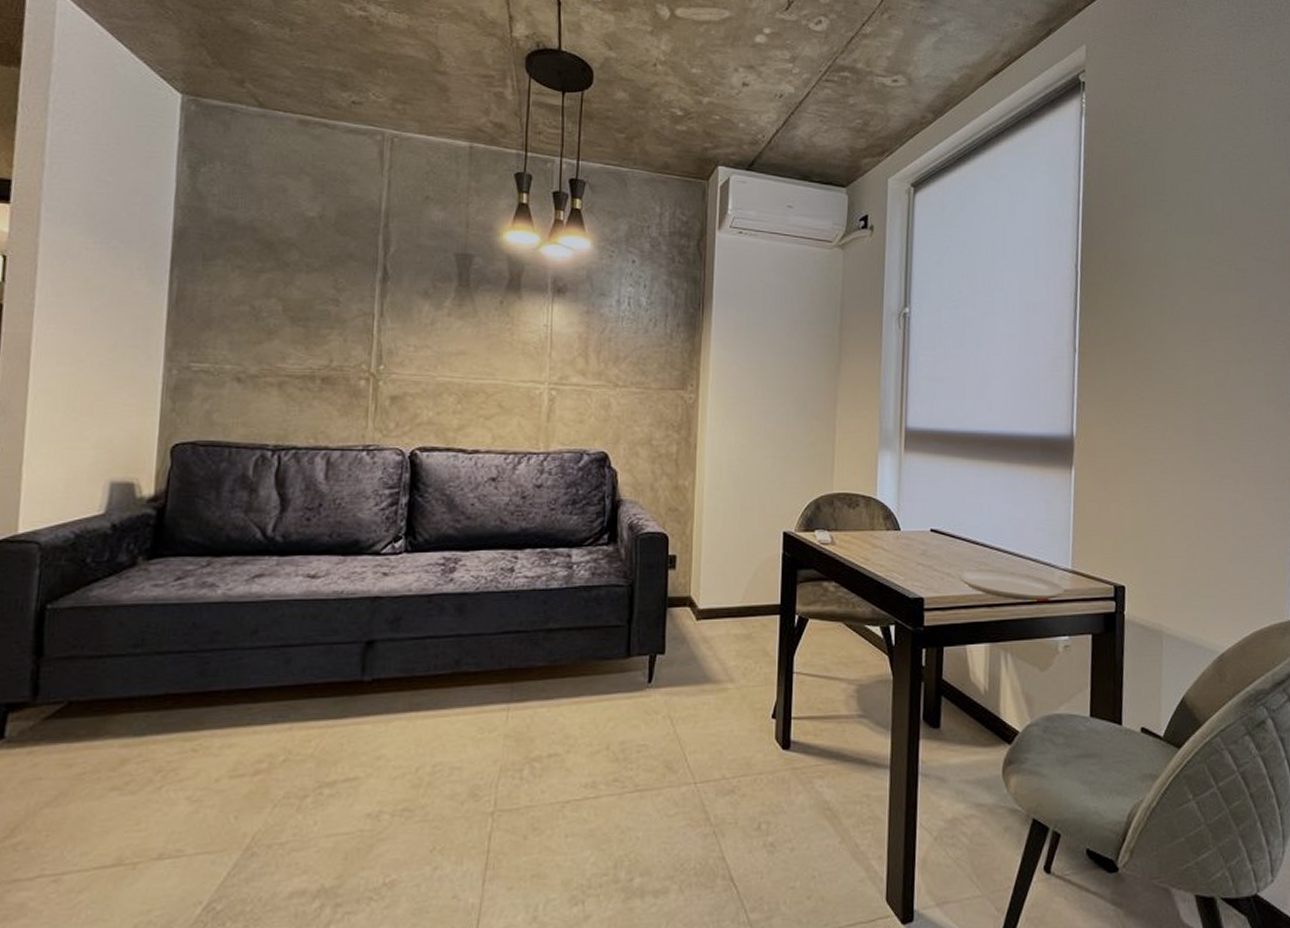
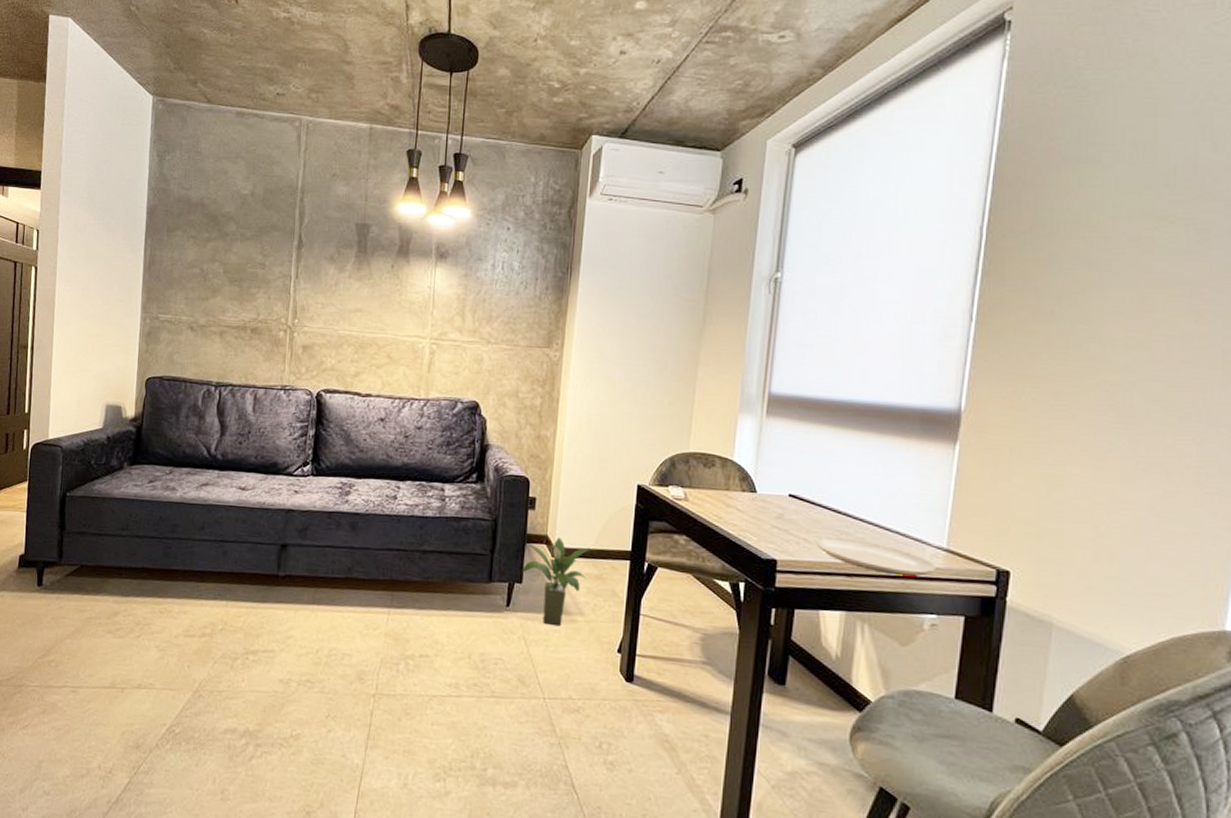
potted plant: none [663,598,737,698] -> present [521,537,590,627]

